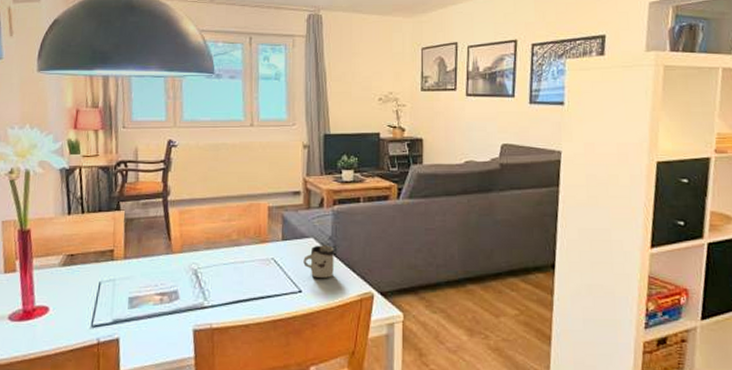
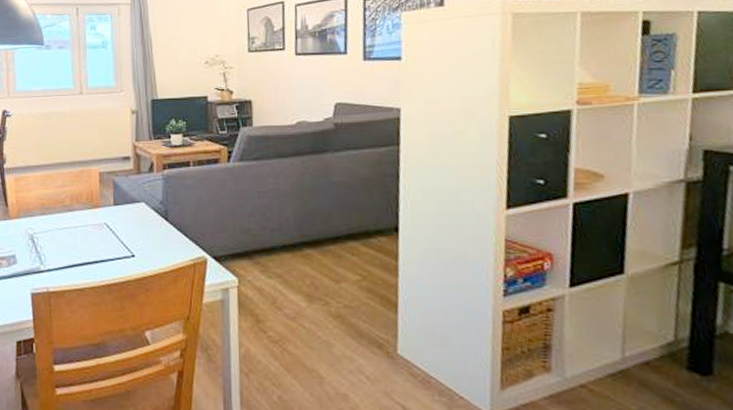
cup: present [303,245,334,279] -> none [135,209,166,244]

